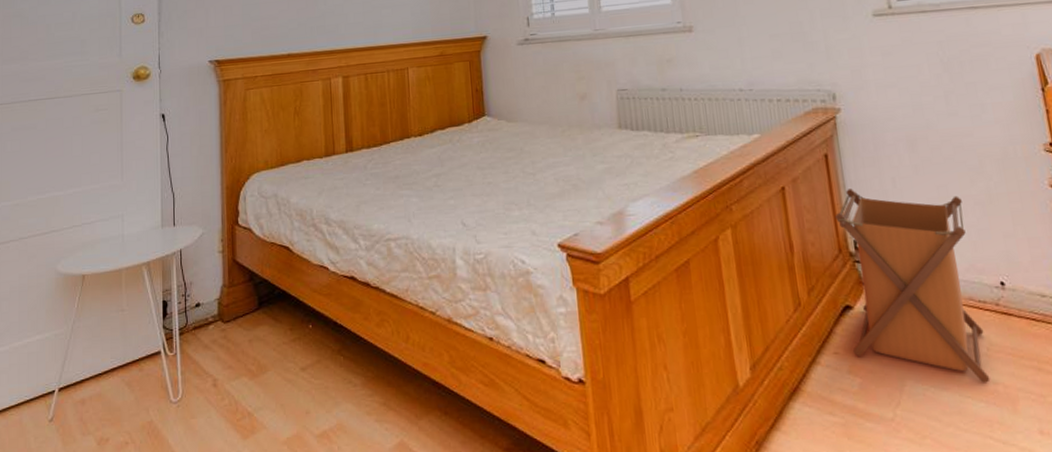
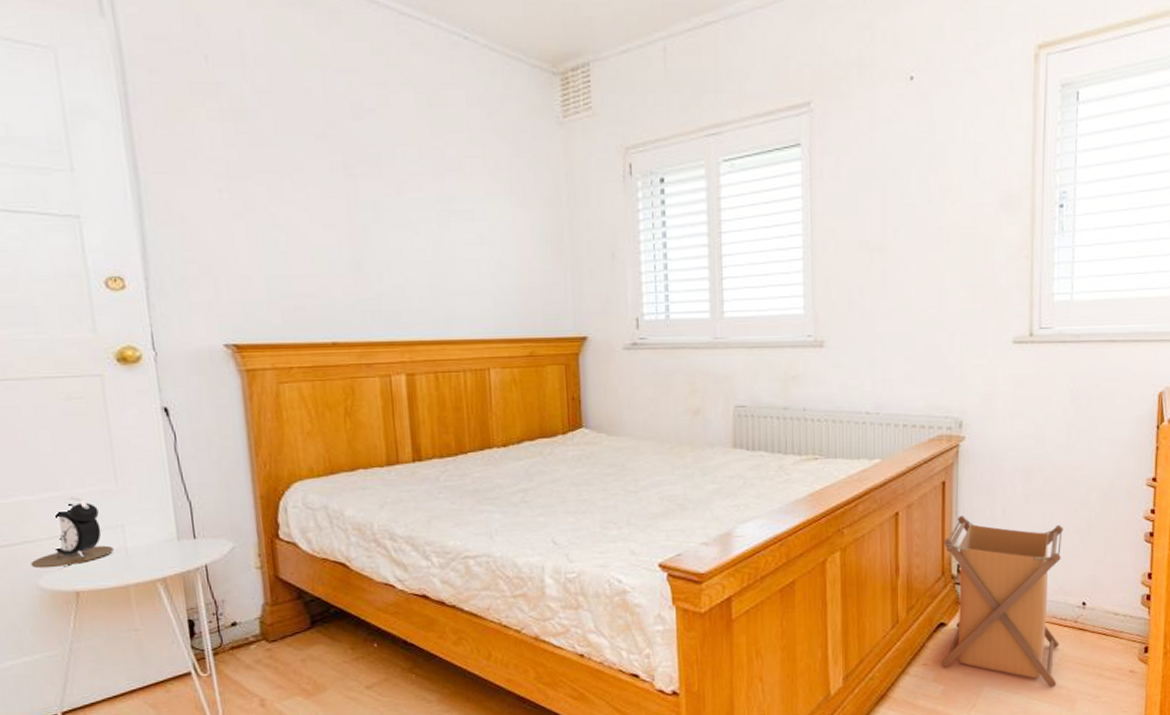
alarm clock: none [54,191,114,255] -> present [31,497,114,569]

